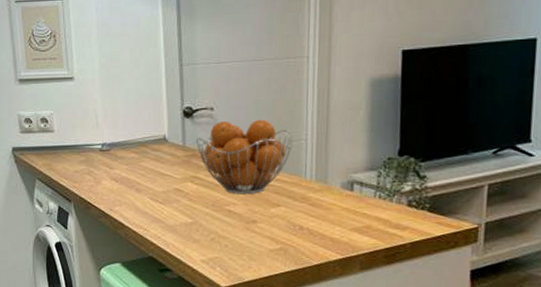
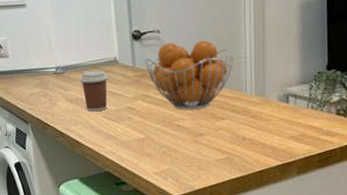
coffee cup: none [126,148,156,192] -> present [79,70,108,112]

